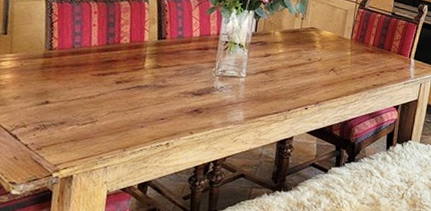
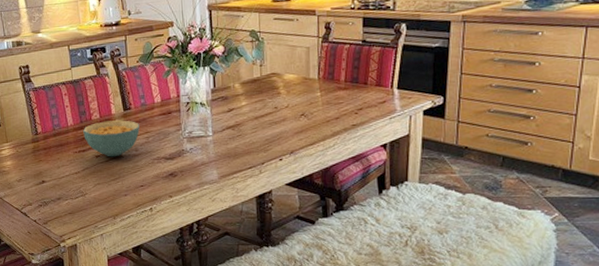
cereal bowl: none [107,47,172,86] -> present [83,120,140,157]

